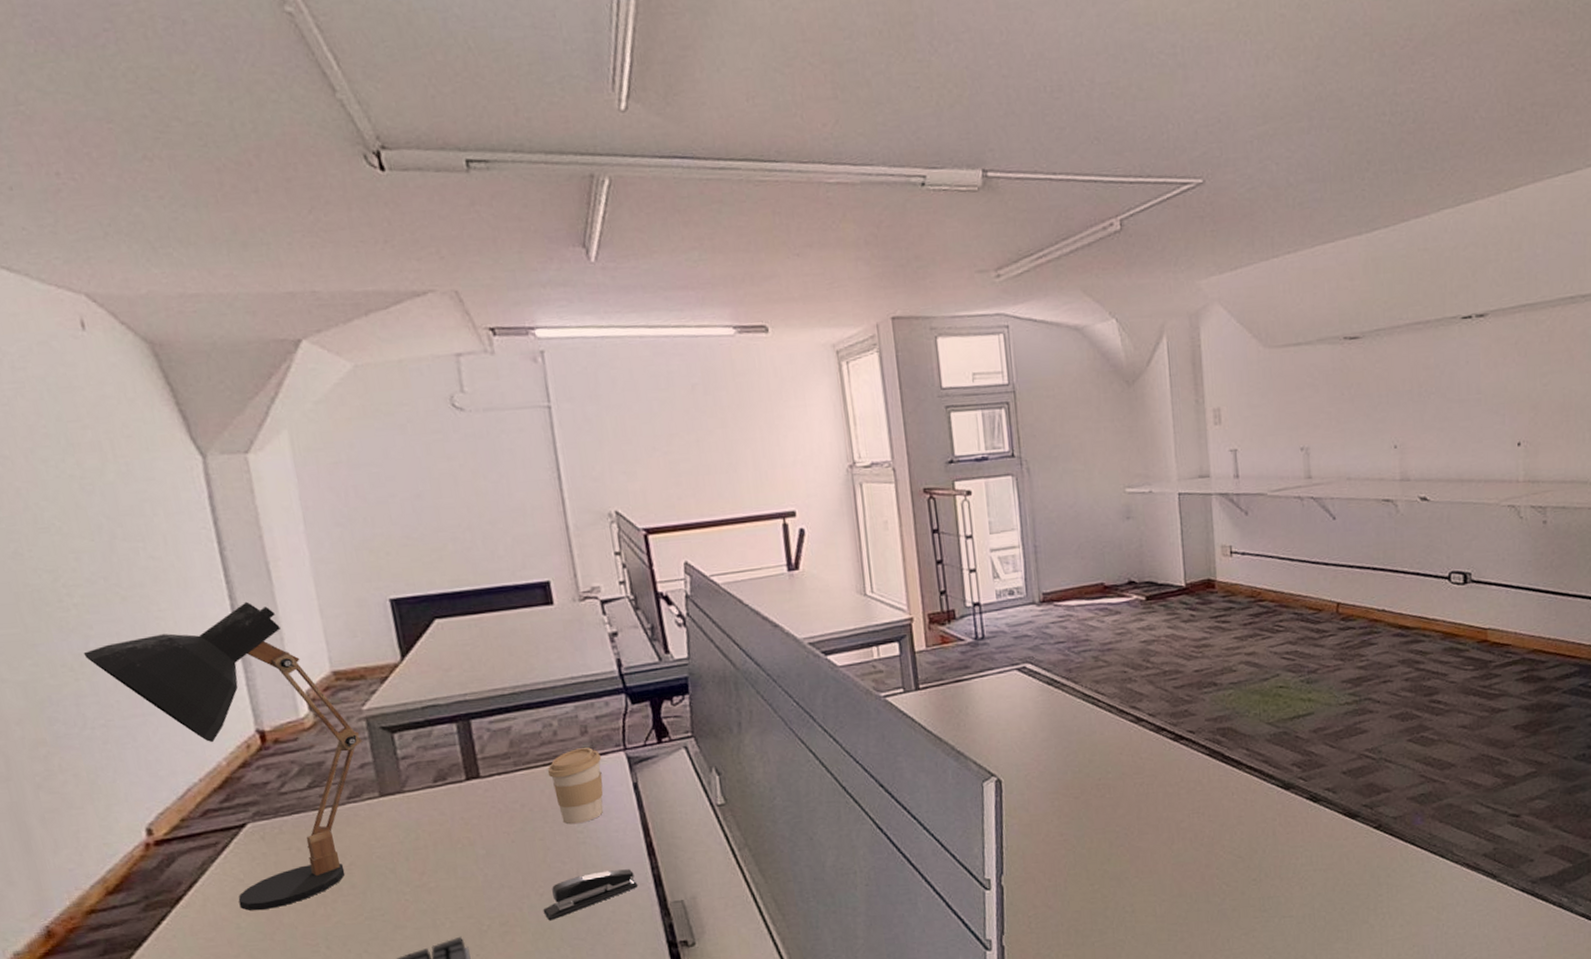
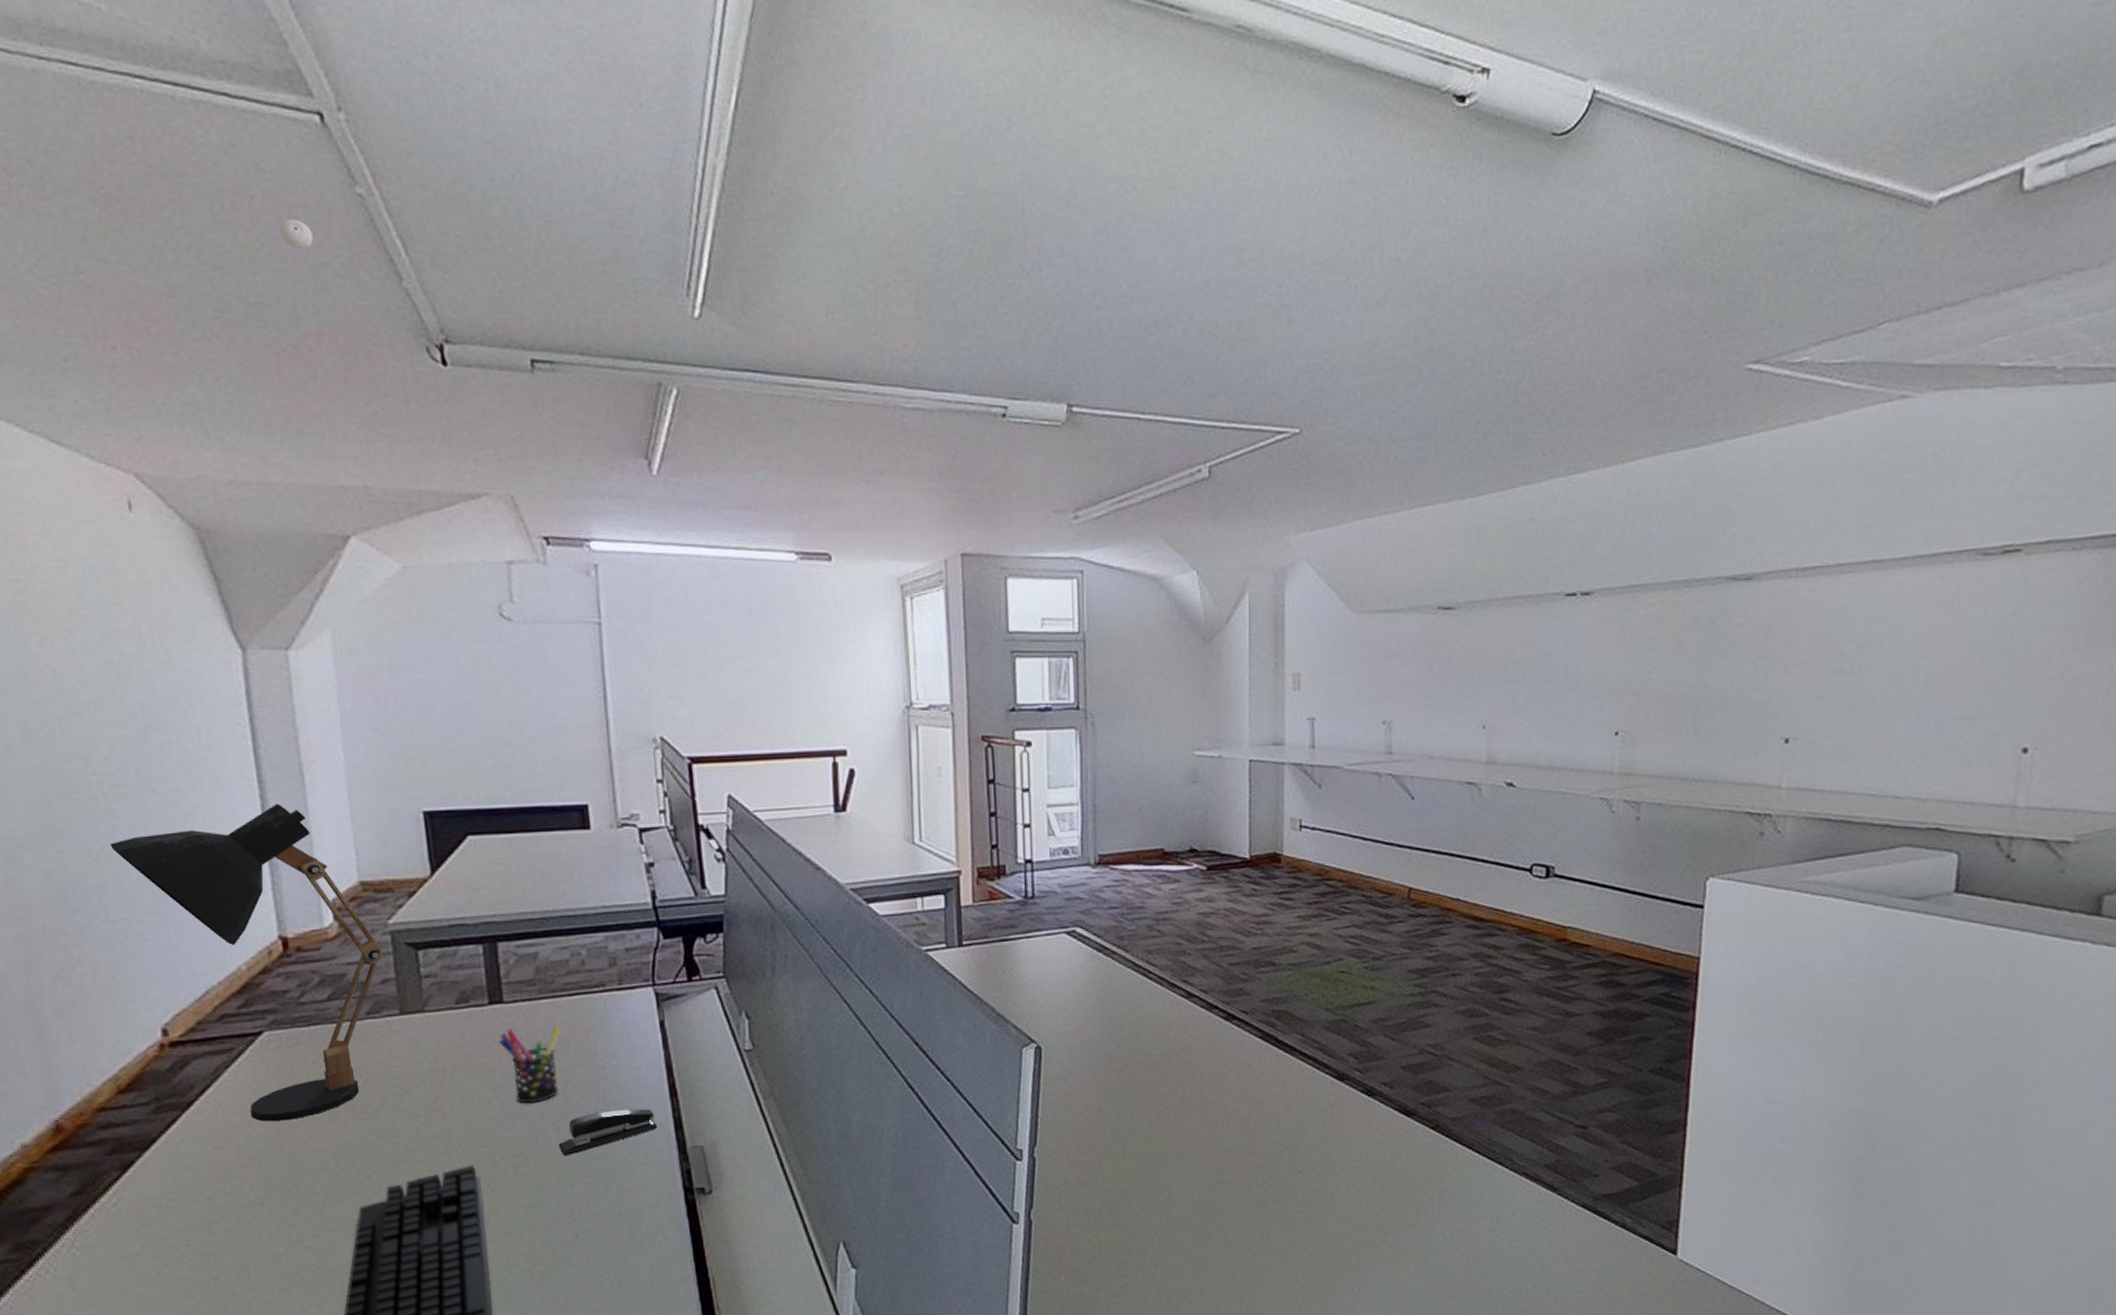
eyeball: none [212,40,247,69] -> present [279,219,313,250]
pen holder: none [478,796,540,873] -> present [498,1026,561,1104]
coffee cup: present [547,747,604,825] -> none [572,980,629,1058]

